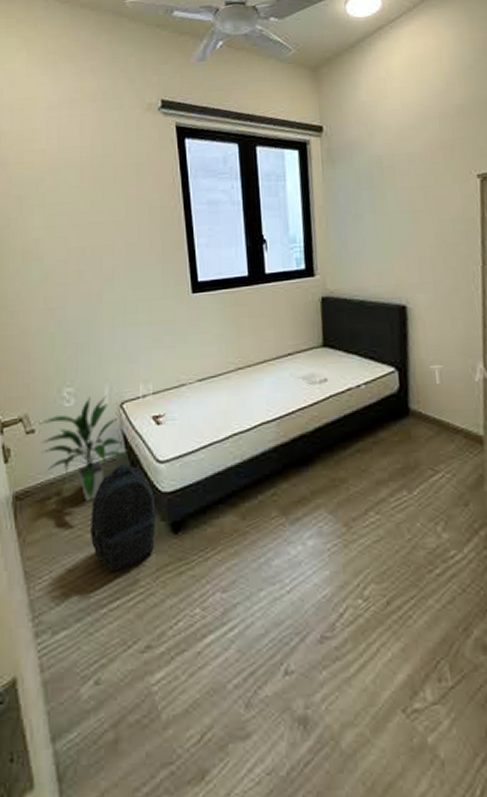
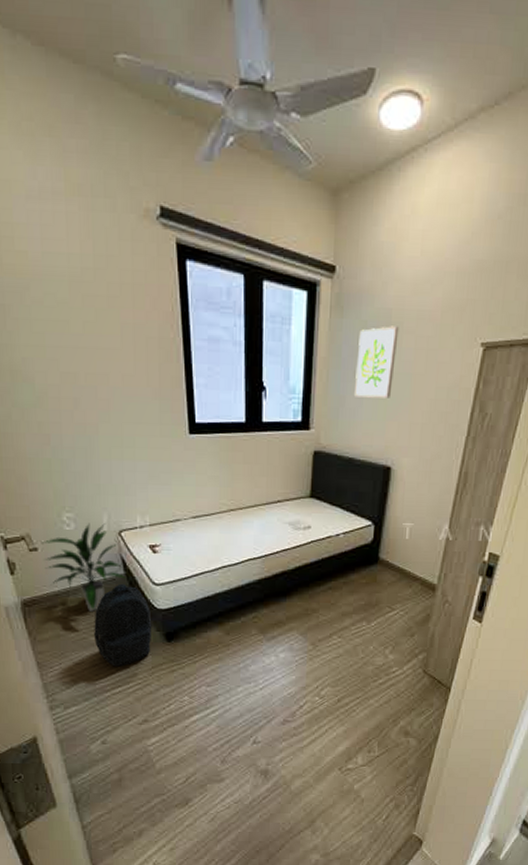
wall art: none [353,169,394,239] -> present [355,326,399,398]

